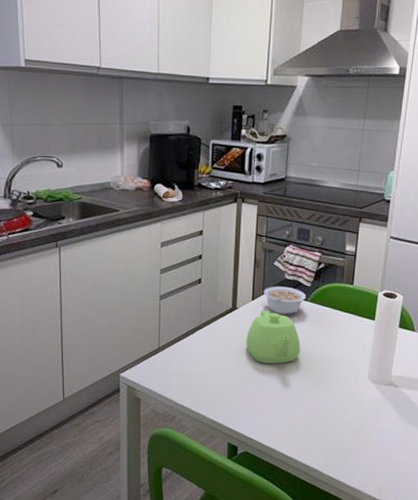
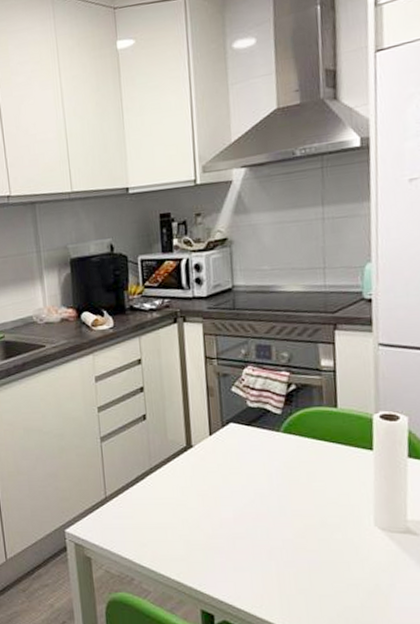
teapot: present [246,310,301,364] -> none [208,445,279,511]
legume: present [264,286,306,315] -> none [223,416,277,450]

